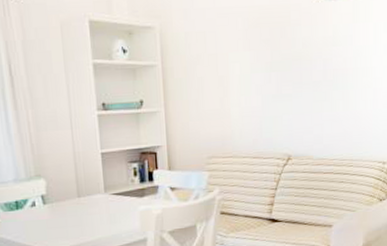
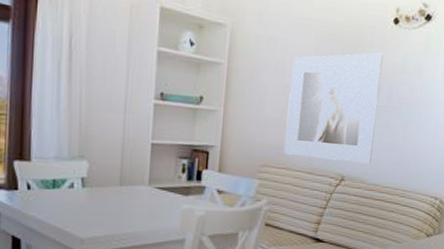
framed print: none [224,28,315,143] -> present [283,52,384,164]

